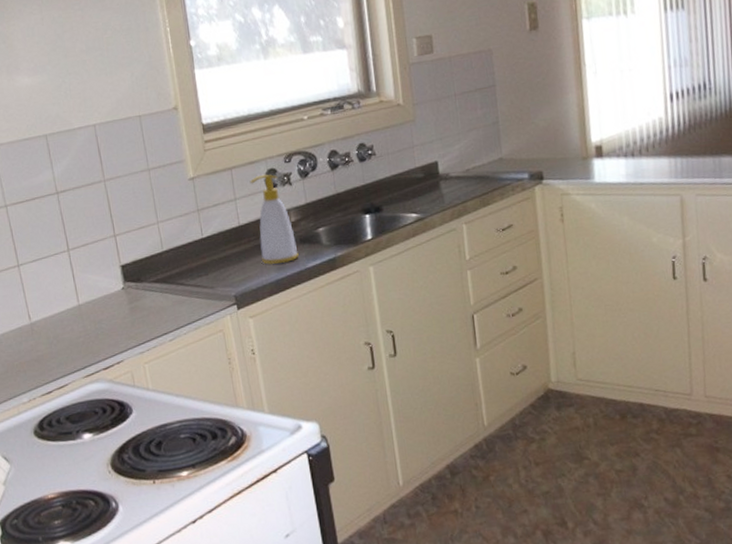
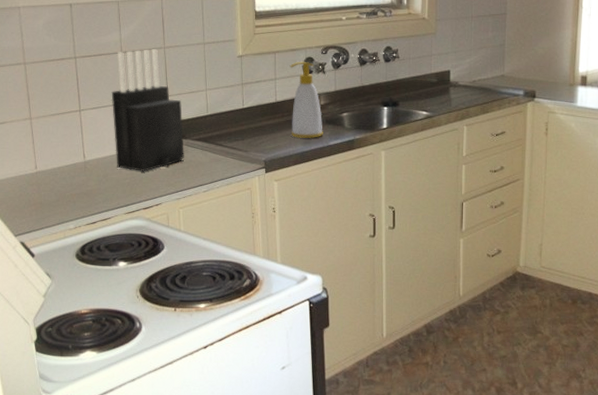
knife block: none [51,184,143,327] -> present [111,49,184,171]

